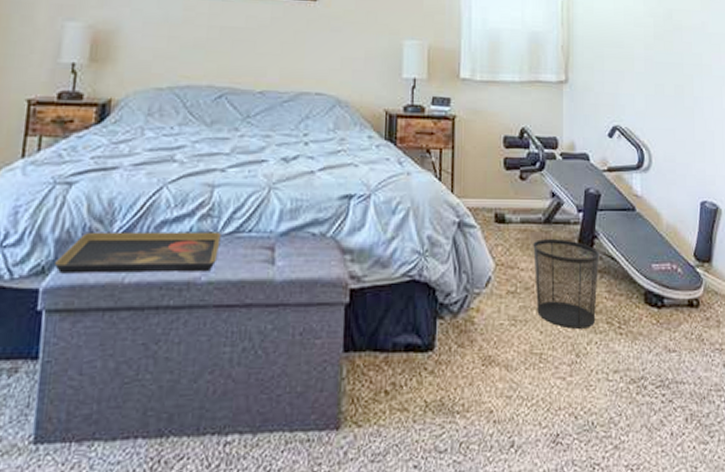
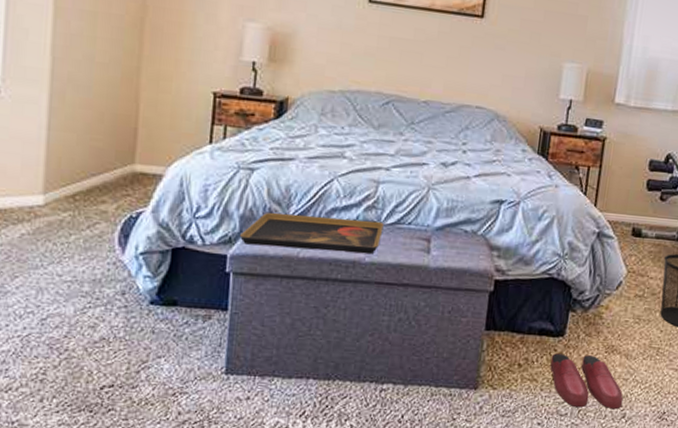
slippers: none [421,371,509,440] -> present [550,353,624,410]

